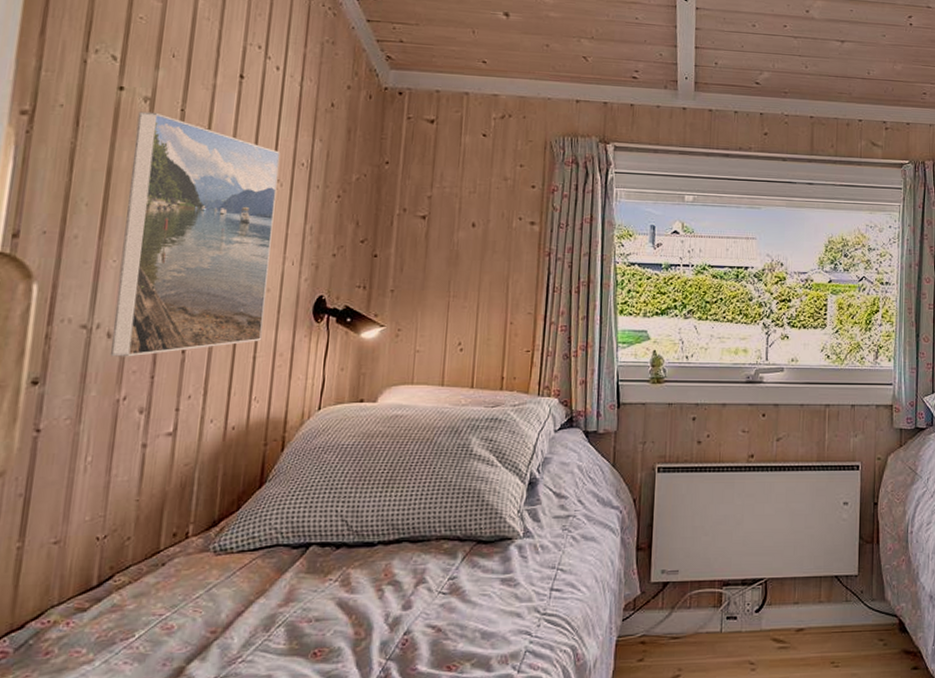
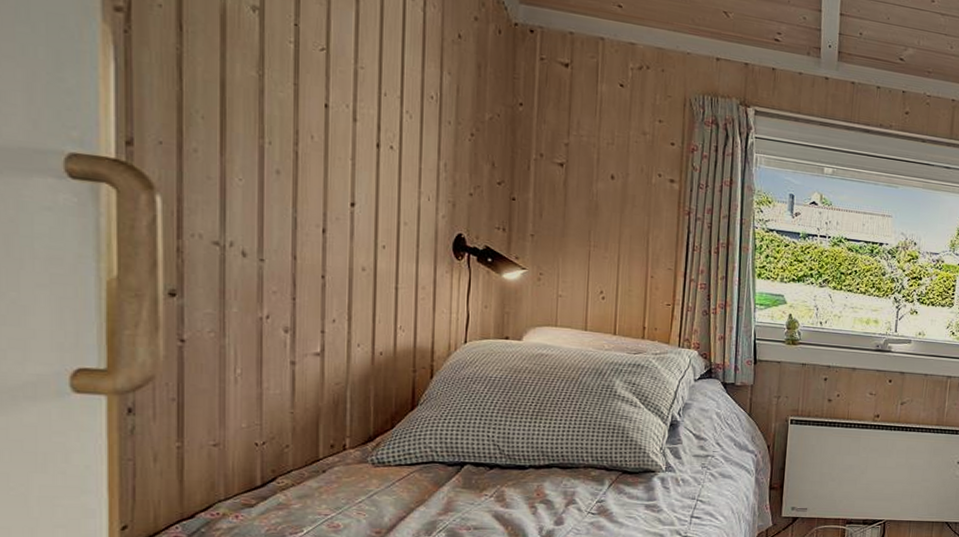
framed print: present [109,111,281,357] -> none [247,21,407,278]

